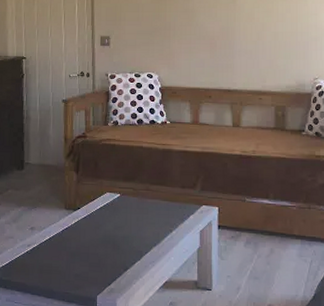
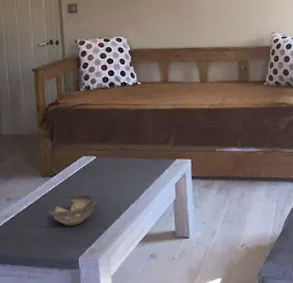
decorative bowl: none [69,230,119,263] -> present [47,193,97,226]

